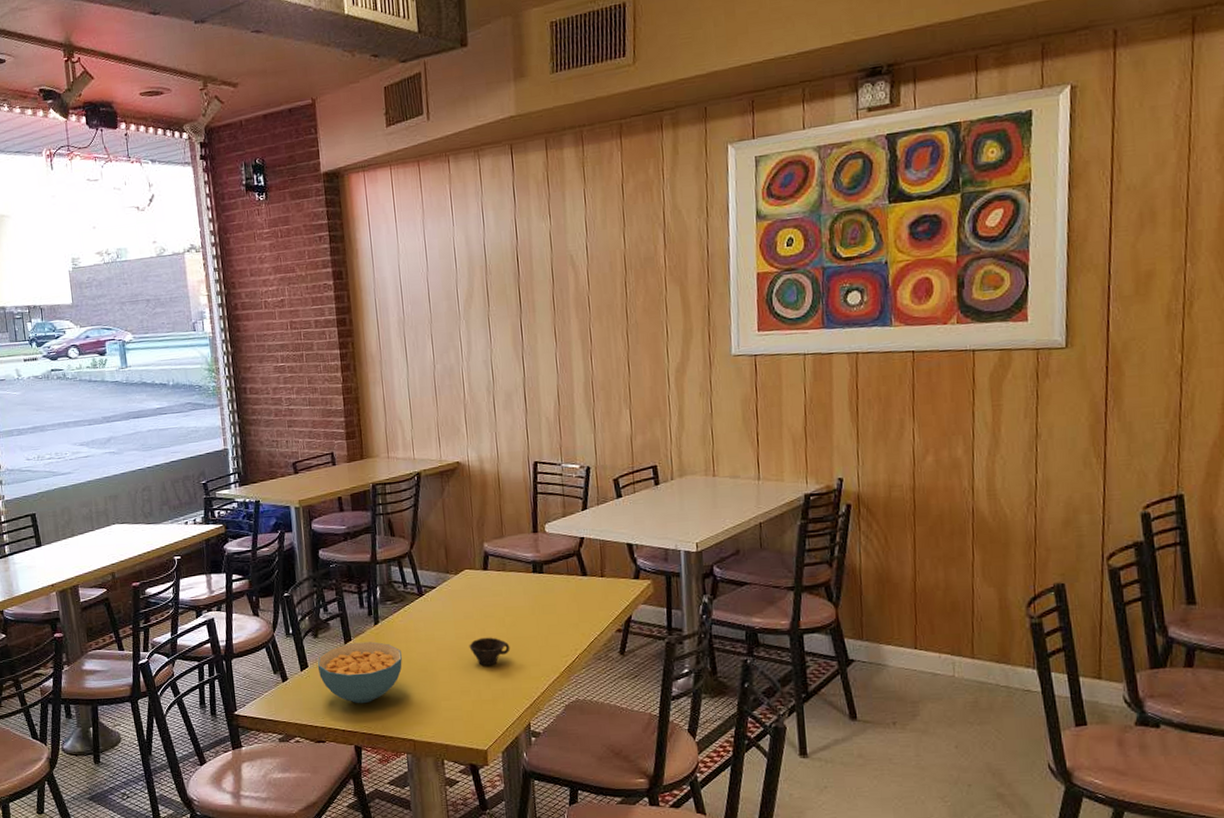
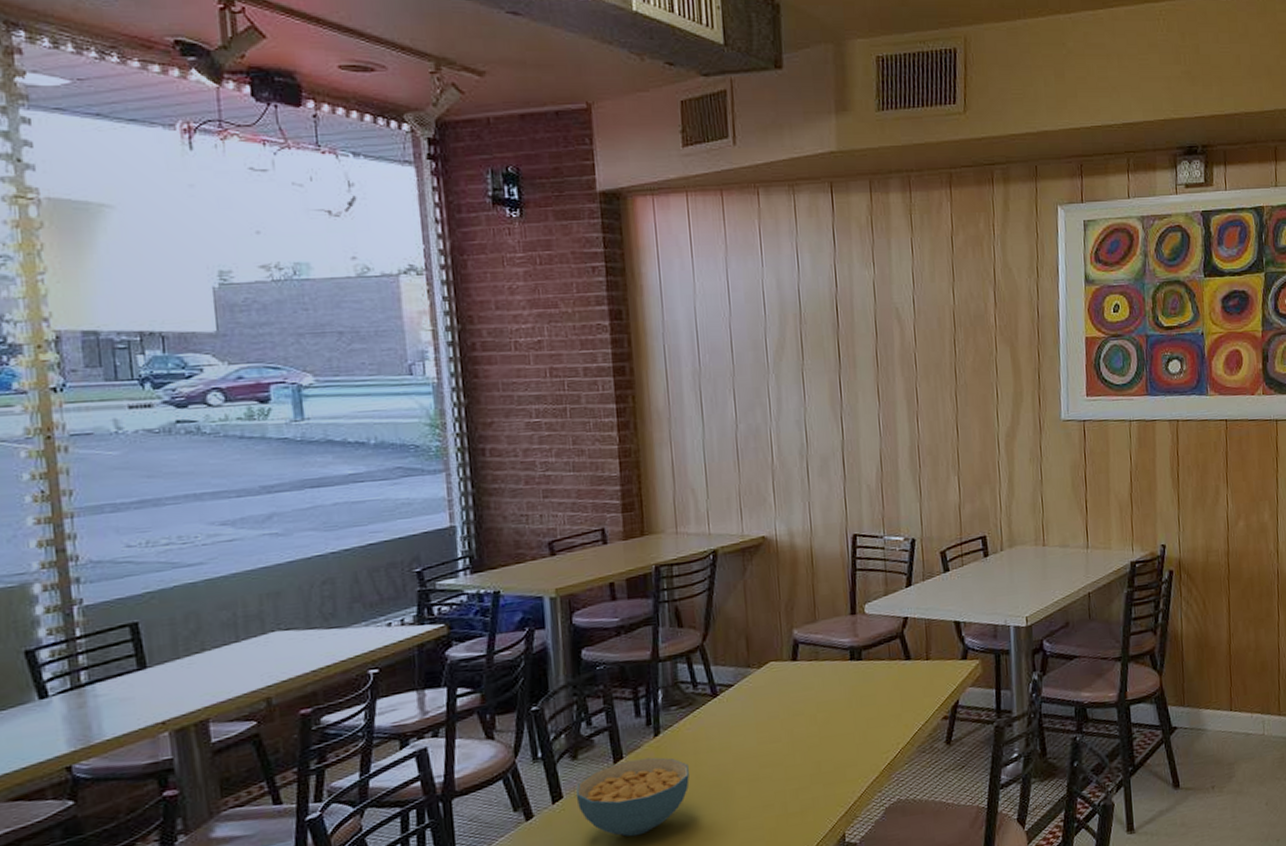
cup: present [469,637,510,666] -> none [773,738,823,773]

